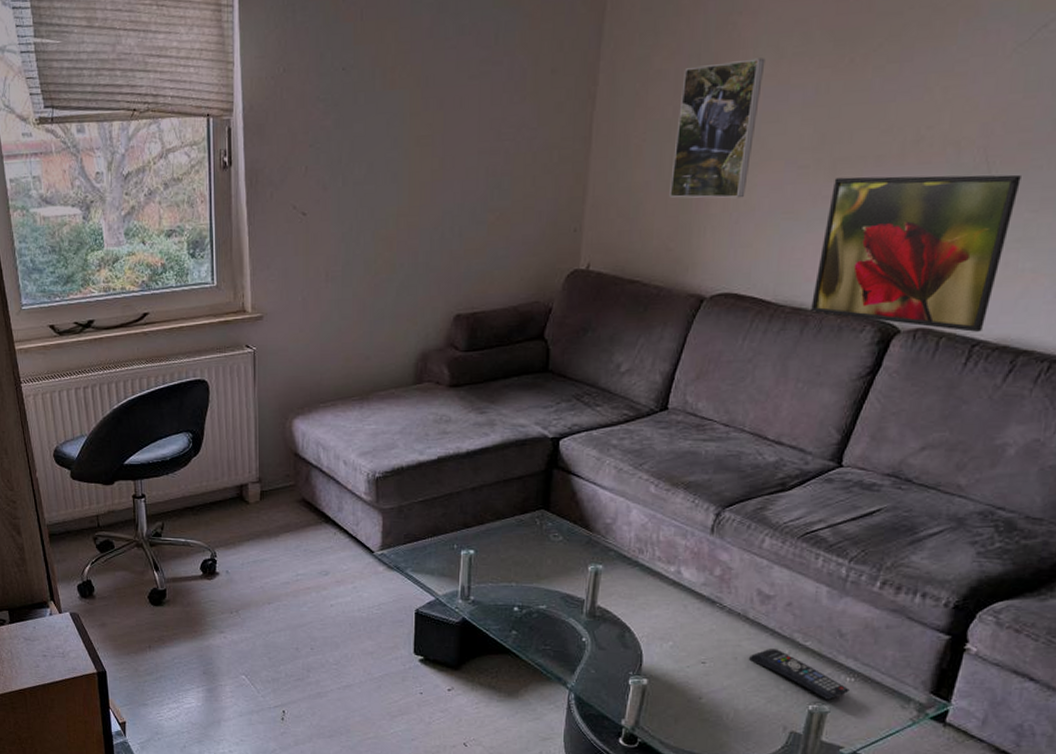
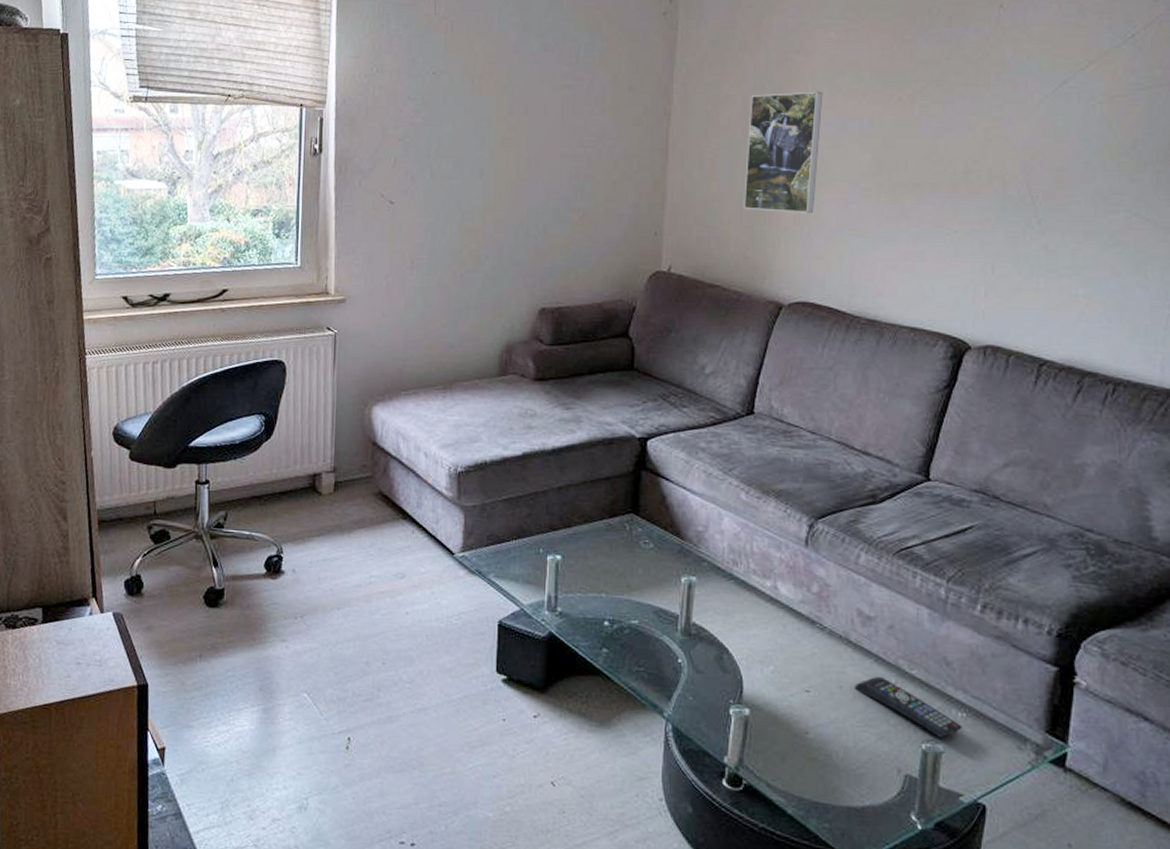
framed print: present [811,174,1021,332] -> none [885,201,1063,352]

